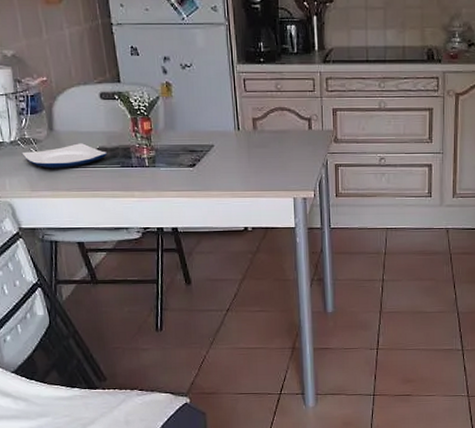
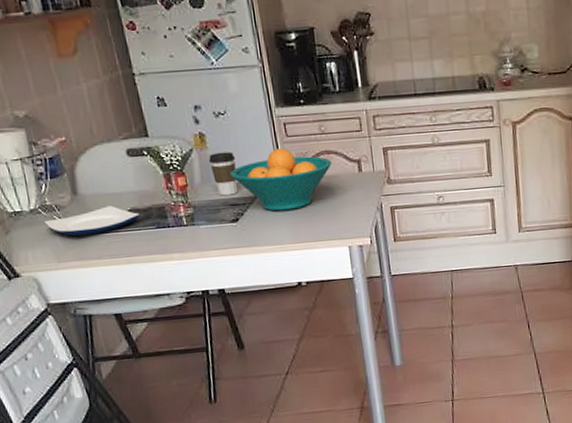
coffee cup: none [173,102,198,142] -> present [209,152,239,196]
fruit bowl: none [190,101,285,160] -> present [229,147,332,211]

